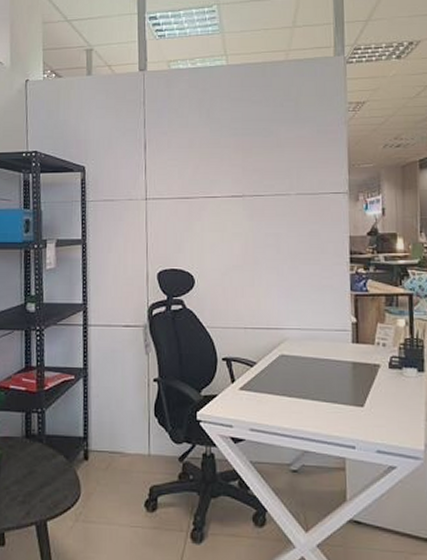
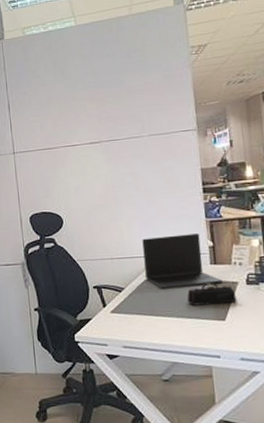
laptop: none [280,307,364,367] -> present [142,233,223,289]
pencil case: none [324,362,378,388] -> present [186,281,237,306]

